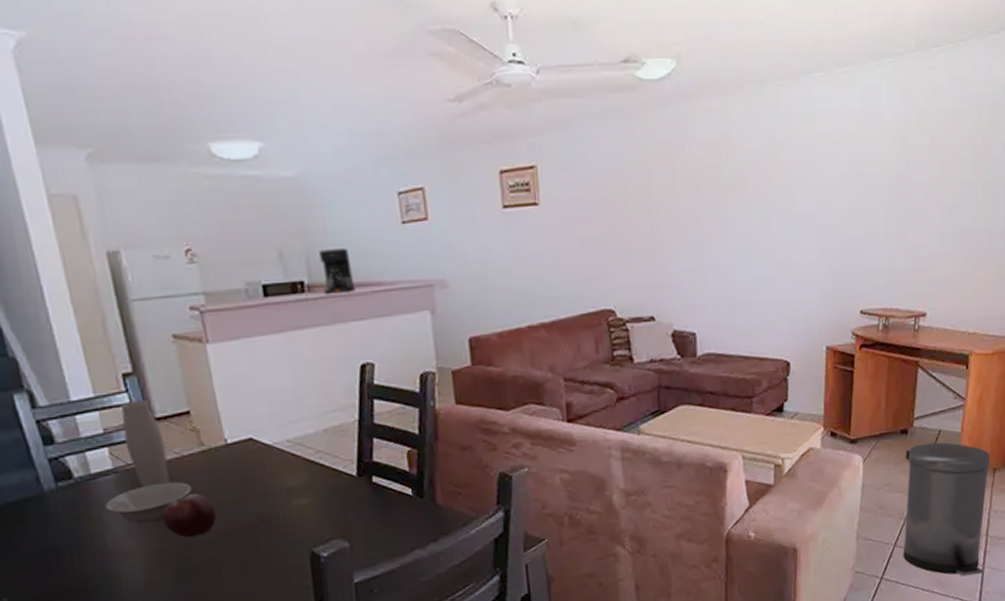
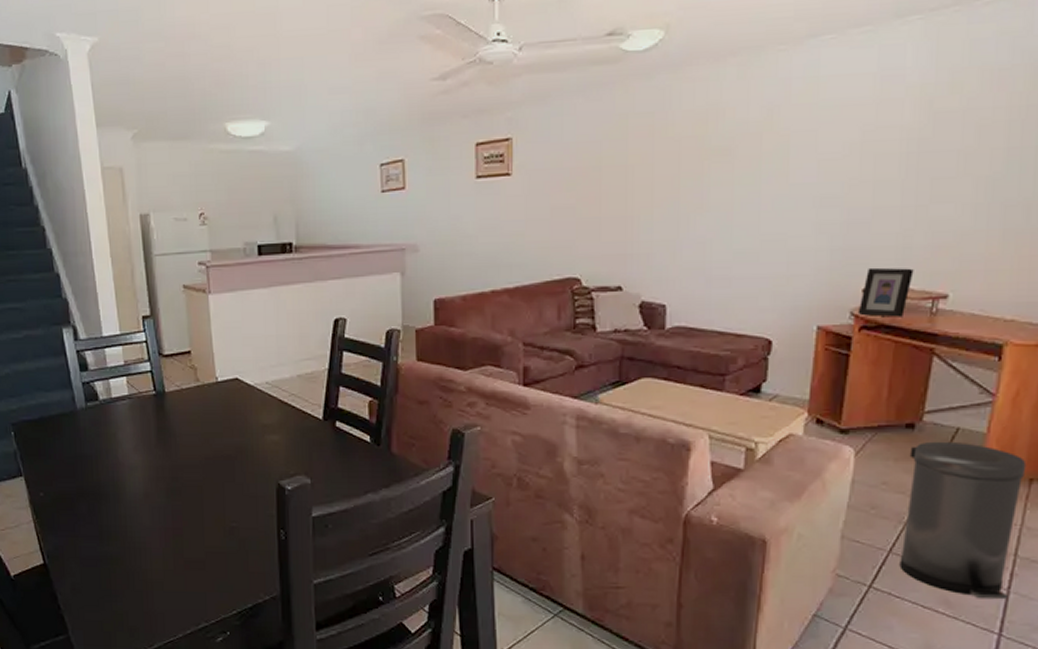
bowl: present [105,481,192,524] -> none [120,410,187,443]
vase: present [121,400,170,487] -> none [138,339,170,413]
fruit: present [162,494,217,537] -> none [162,422,204,459]
coffee maker: present [319,248,356,295] -> none [307,214,336,256]
picture frame: none [857,290,899,335] -> present [857,267,914,317]

